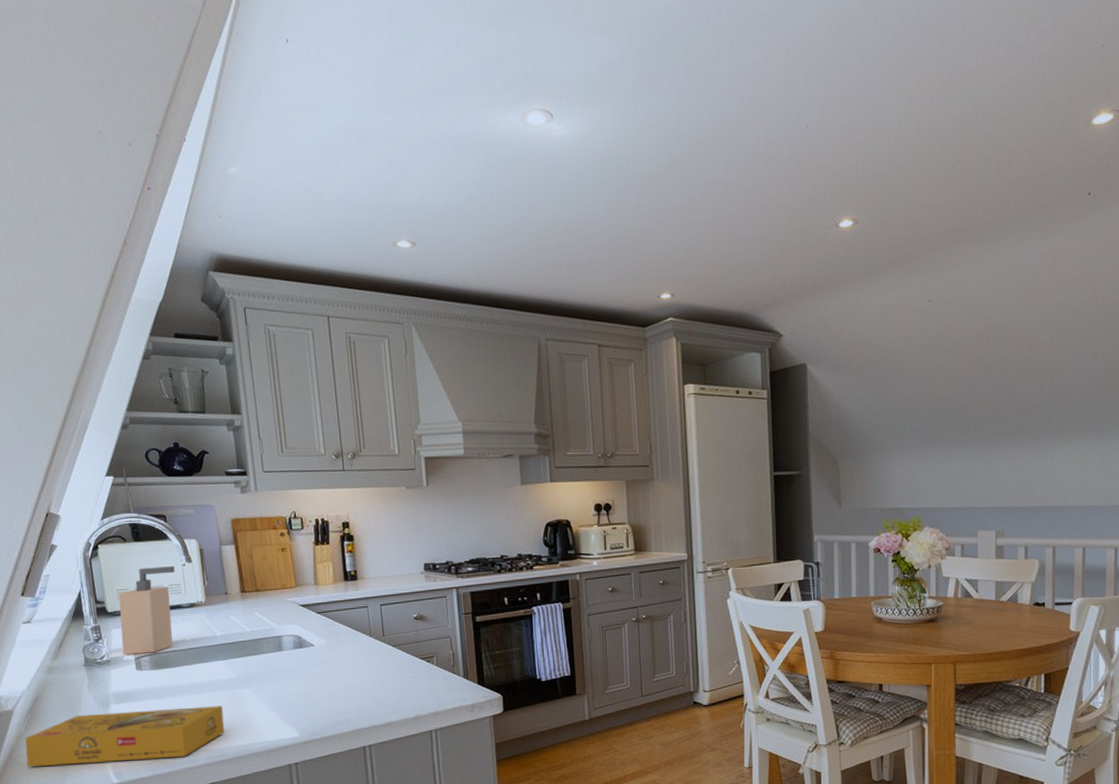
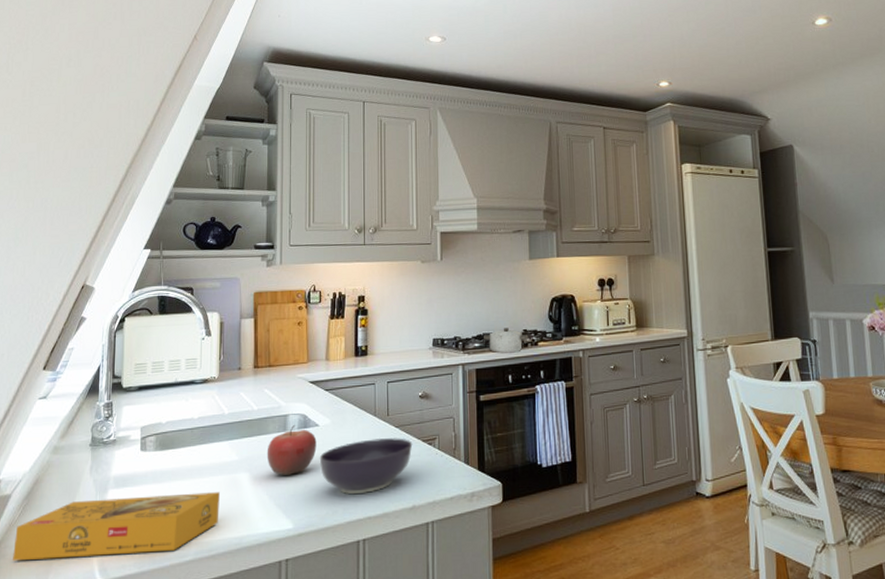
soap dispenser: present [118,566,175,654] -> none [130,340,194,433]
fruit: none [264,644,315,691] -> present [267,424,317,476]
bowl: none [318,656,411,706] -> present [319,438,413,494]
cooking pot: none [477,552,523,577] -> present [484,328,528,354]

